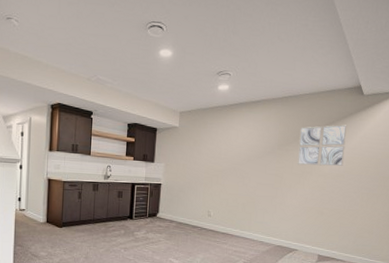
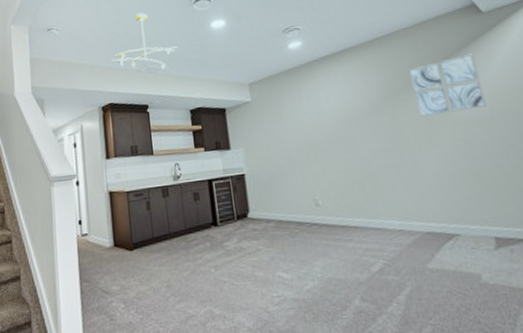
ceiling light fixture: none [65,24,128,83] -> present [111,12,178,70]

